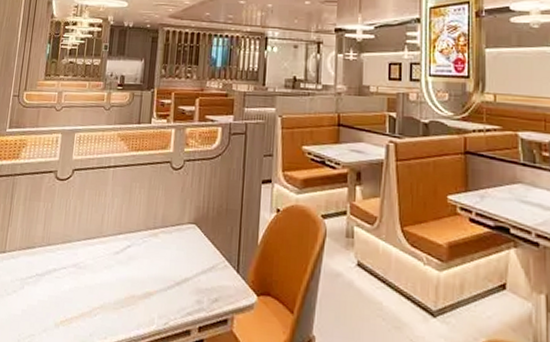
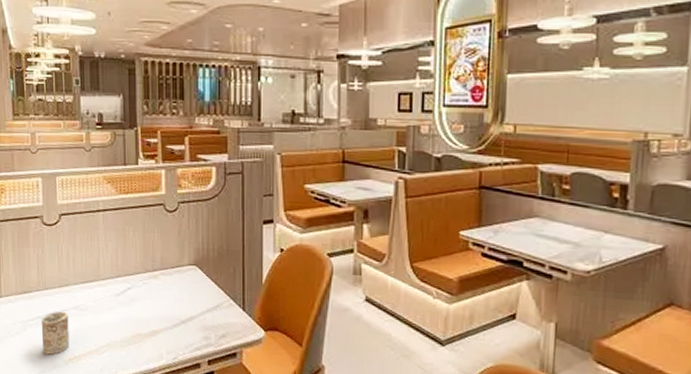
mug: none [36,268,67,316] -> present [41,311,69,355]

